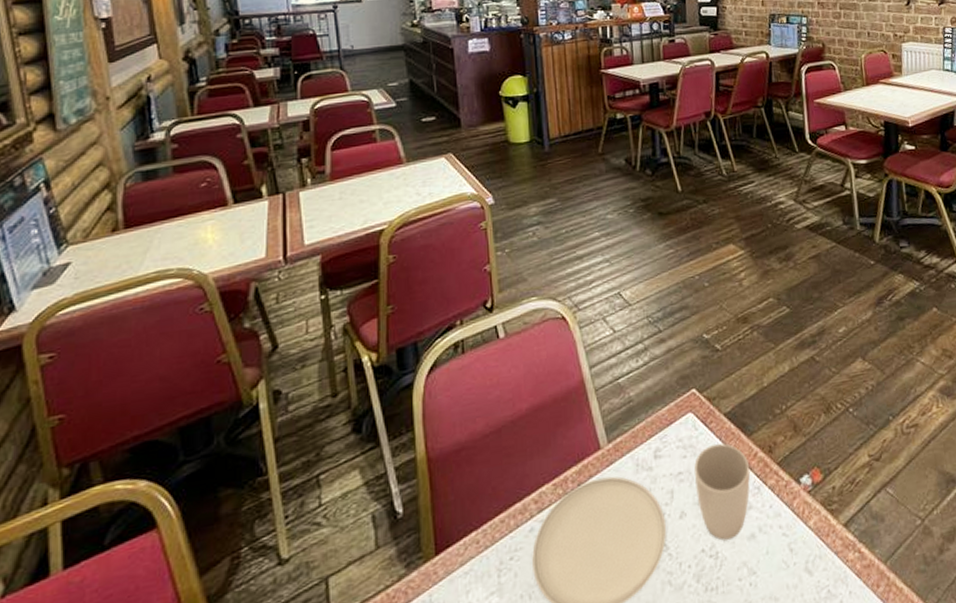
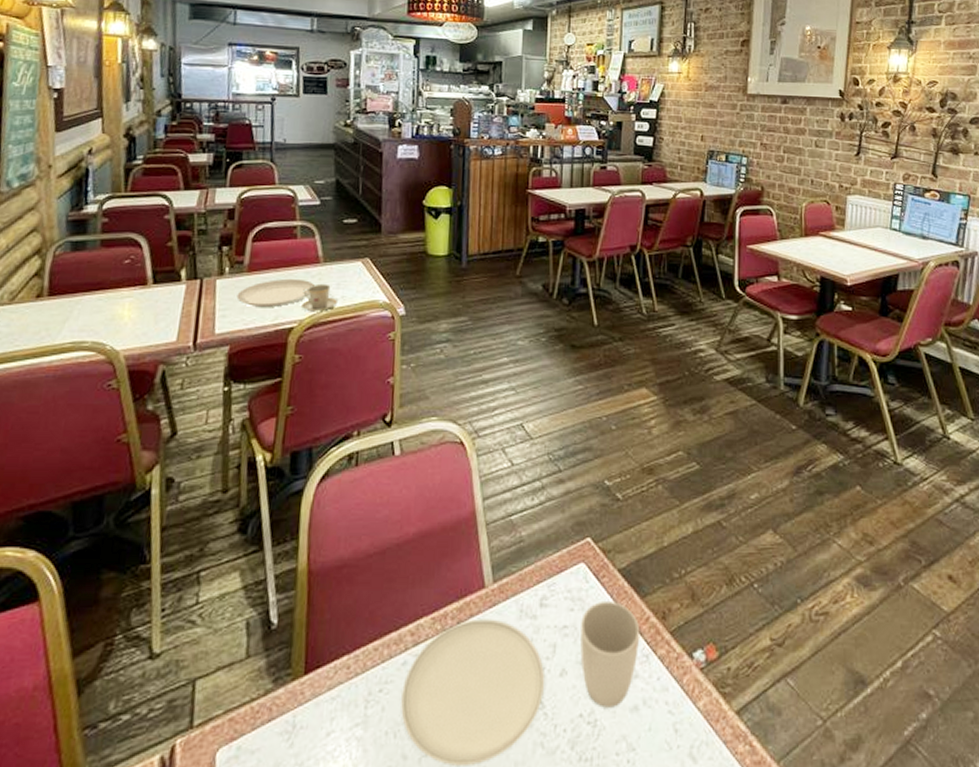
plate: none [322,181,400,214] -> present [236,278,314,307]
teacup: none [388,183,425,212] -> present [300,283,337,312]

